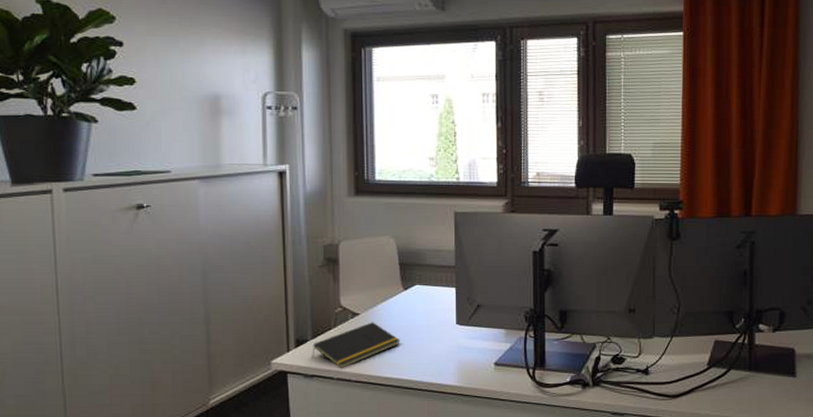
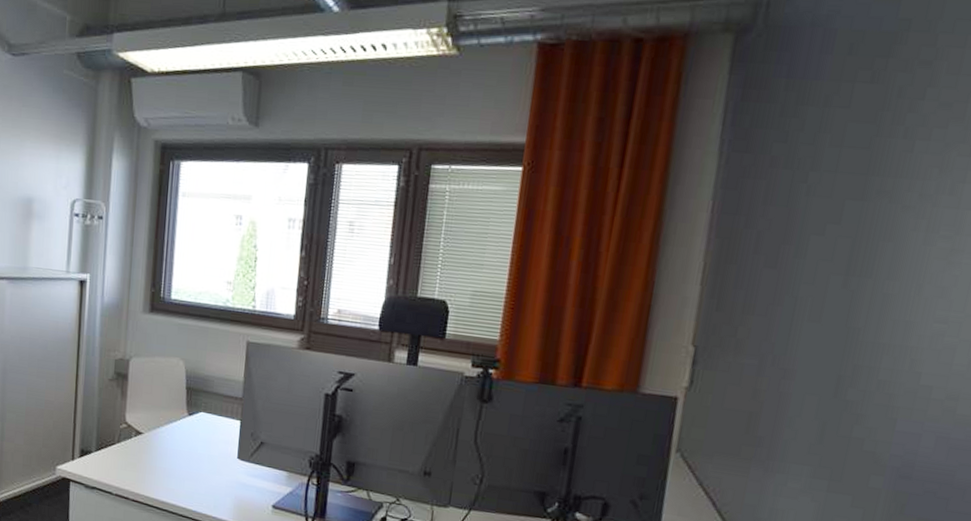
notepad: present [312,322,401,368] -> none [94,443,180,485]

